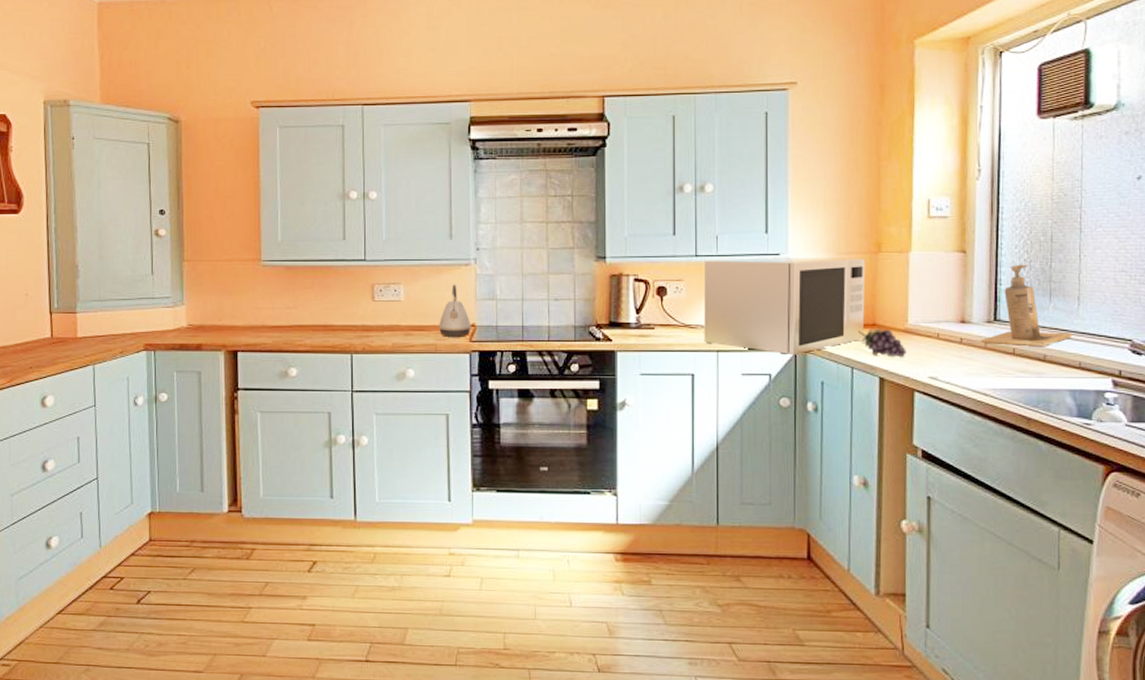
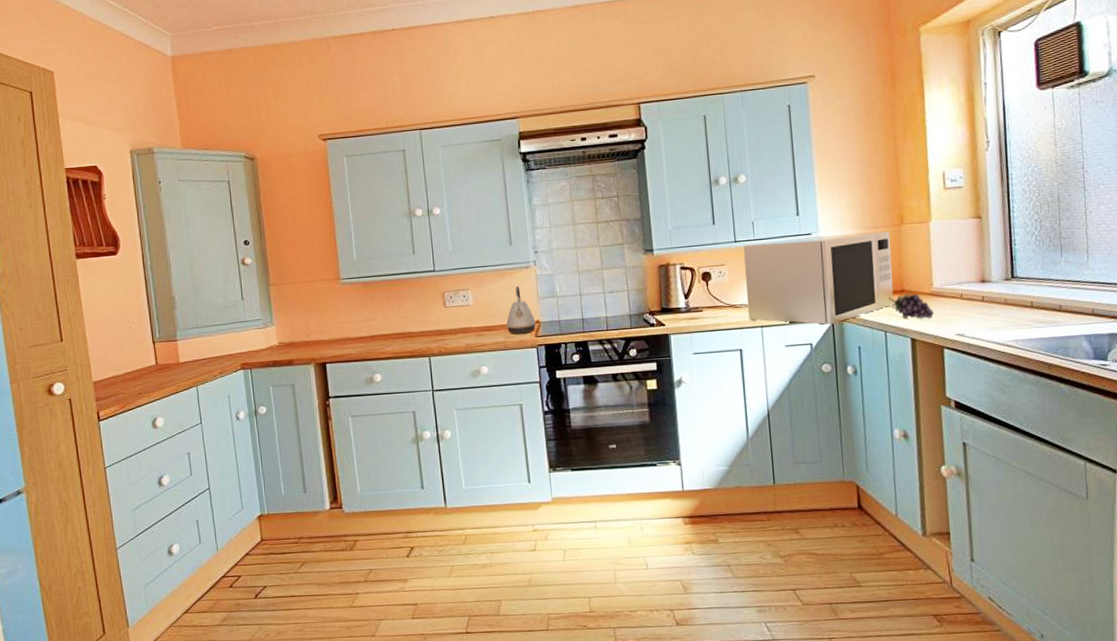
soap dispenser: present [980,264,1071,347] -> none [1000,224,1083,299]

